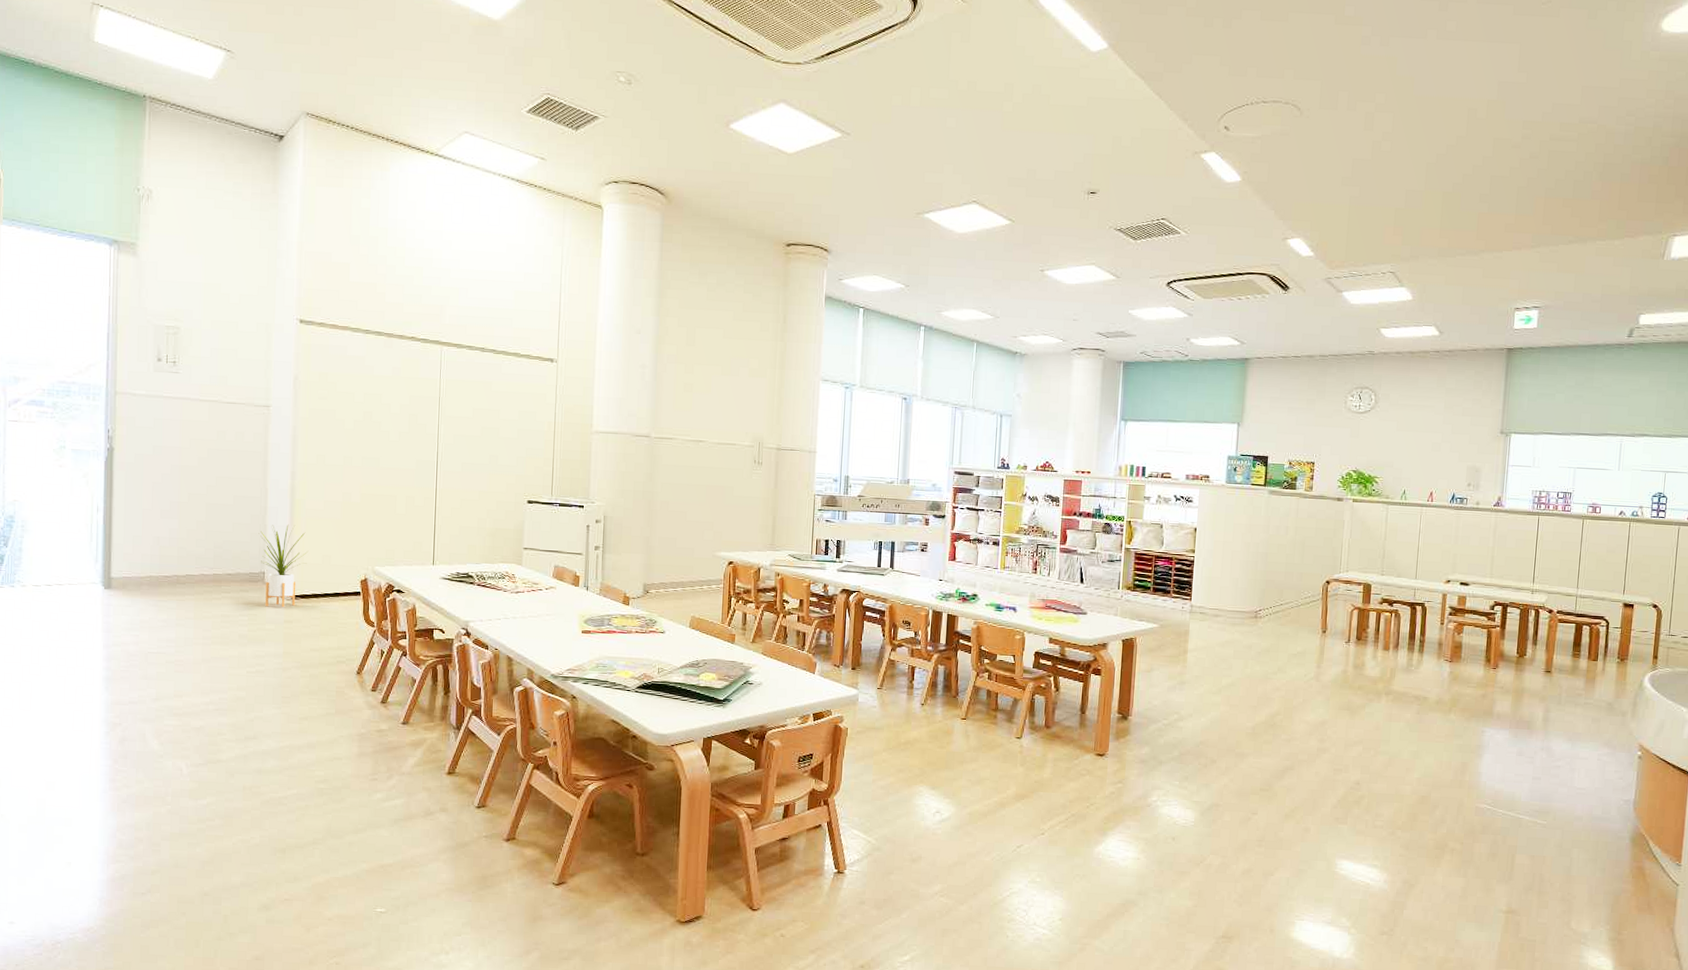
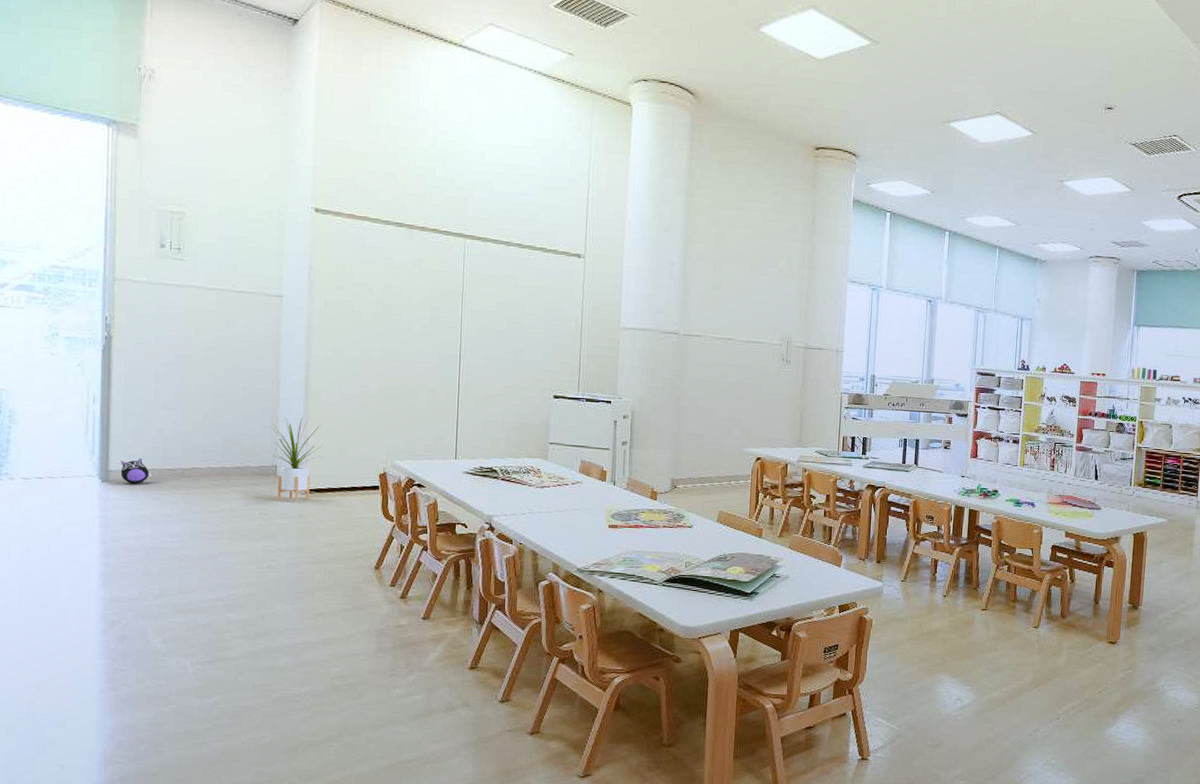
plush toy: none [121,565,150,591] -> present [120,457,152,484]

